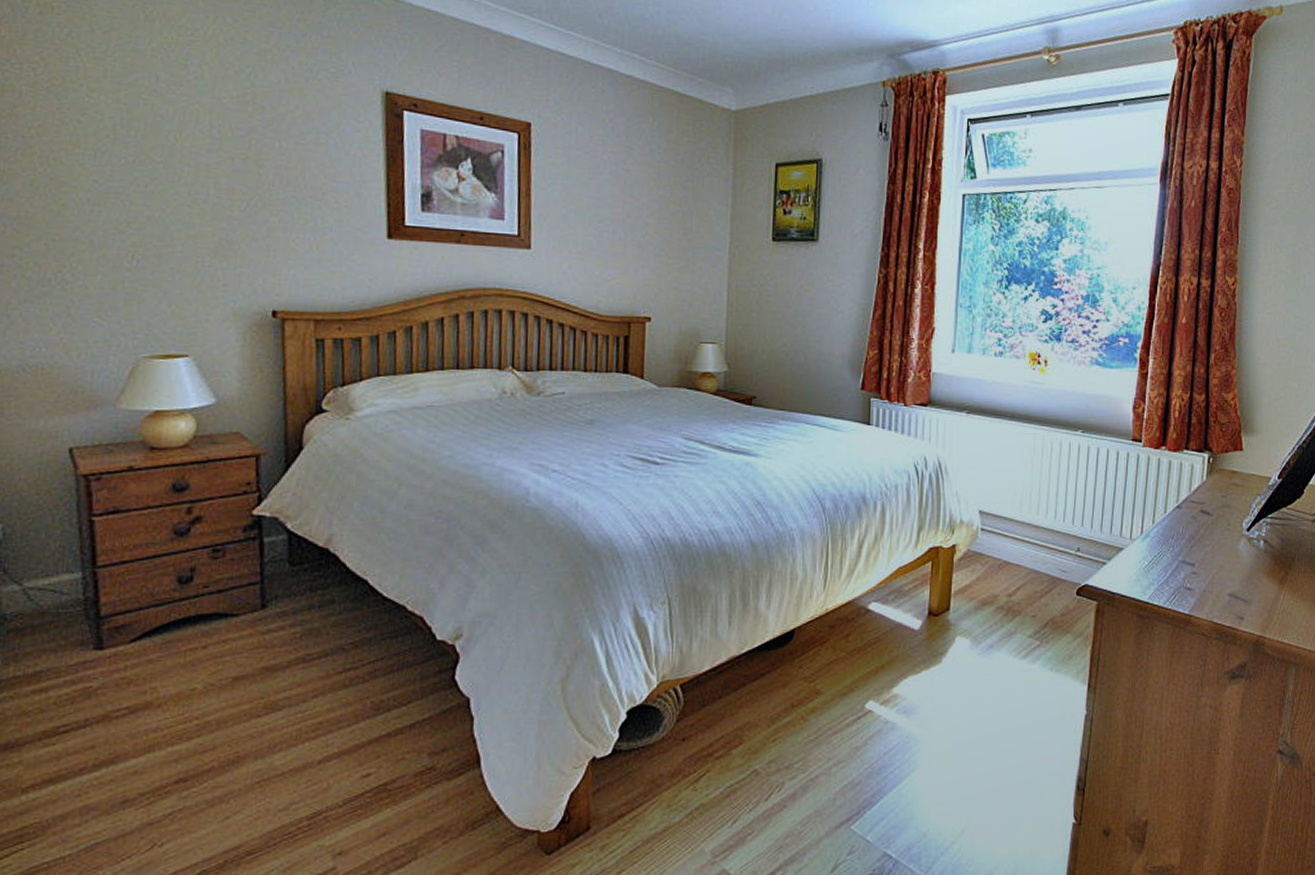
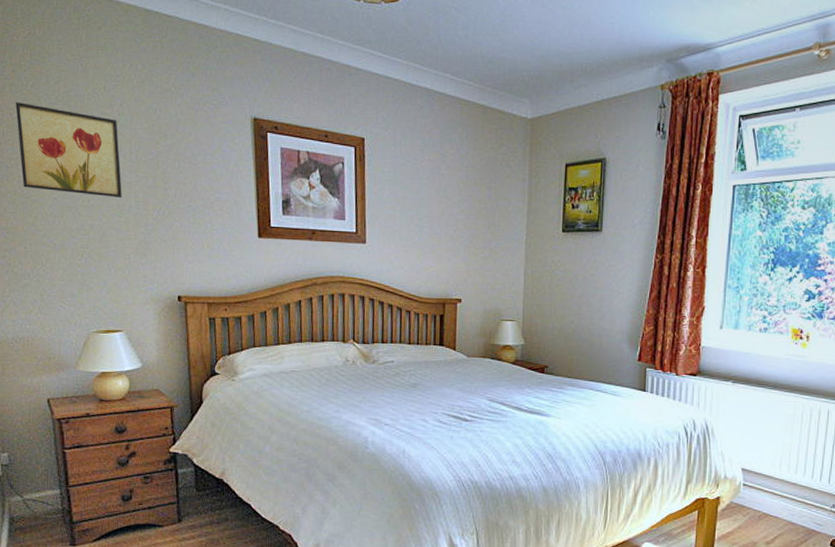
wall art: none [41,54,197,184] -> present [15,102,122,199]

